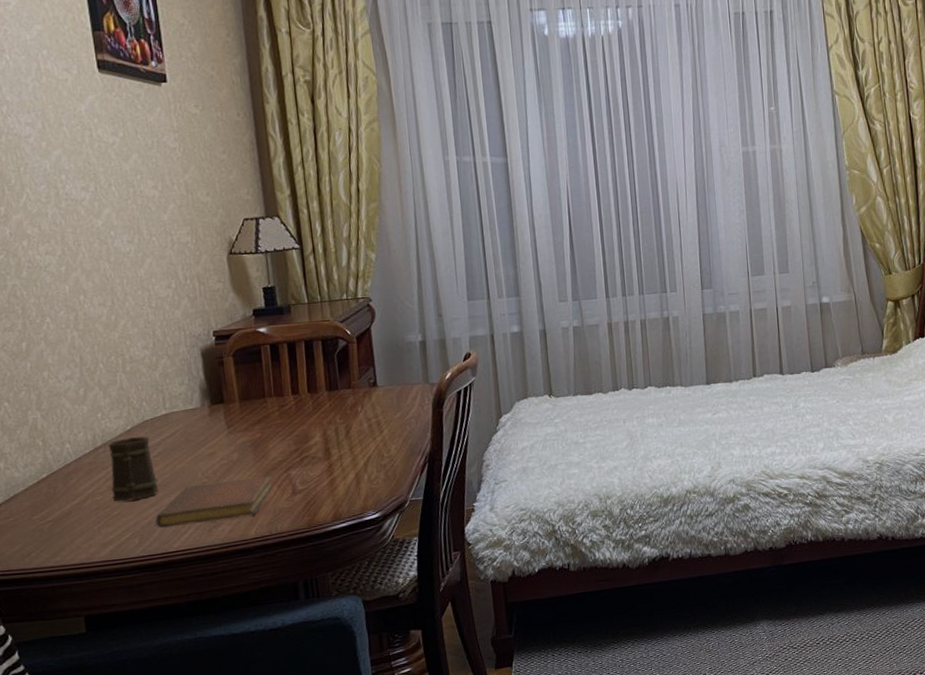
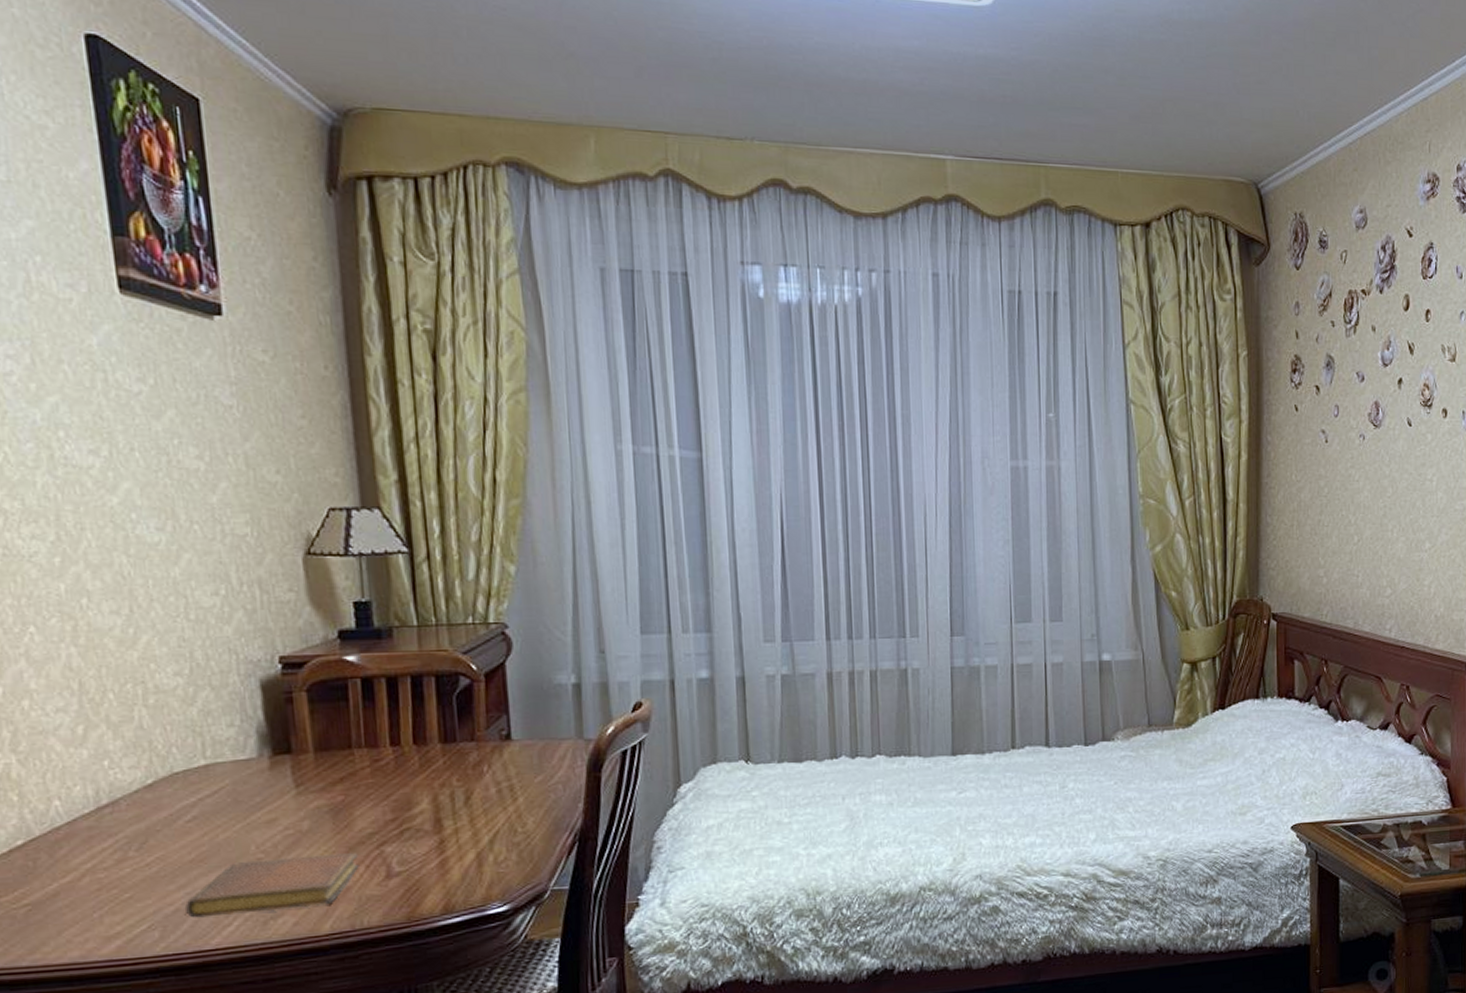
mug: present [108,436,158,502] -> none [117,794,192,881]

